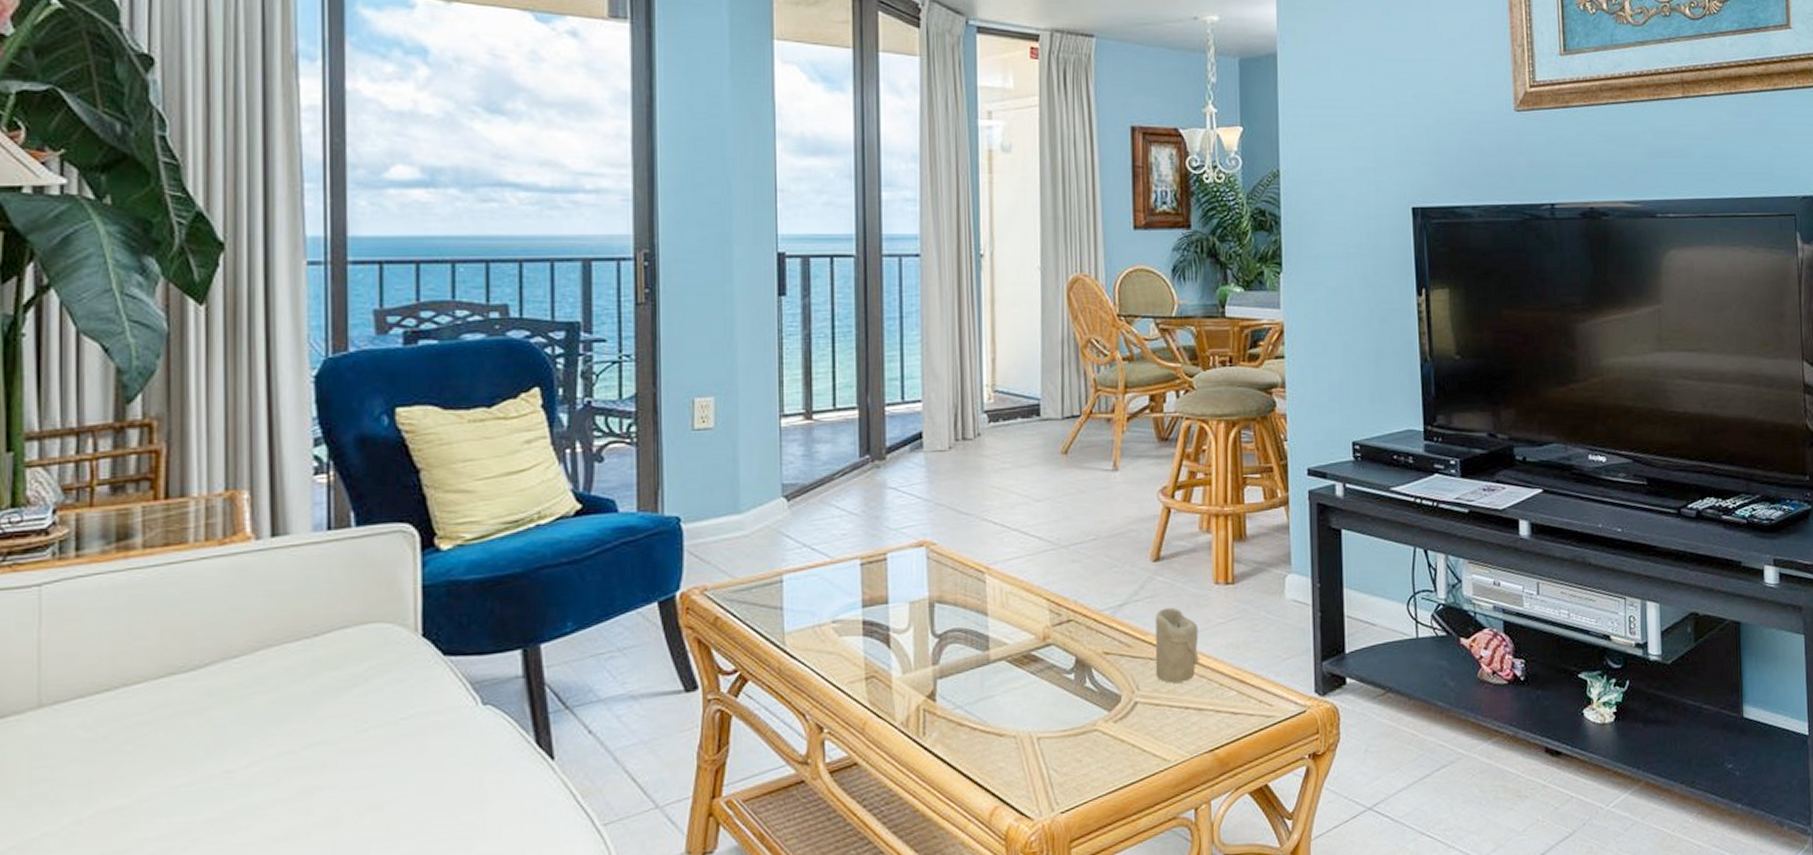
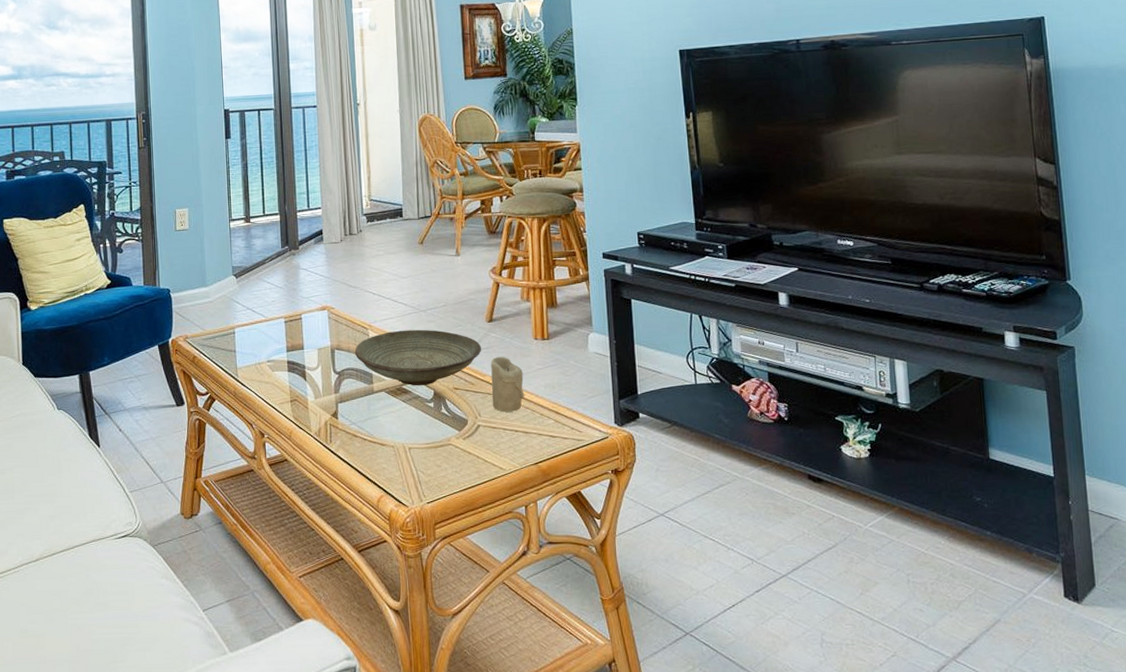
decorative bowl: none [965,572,1144,652] -> present [355,329,482,386]

